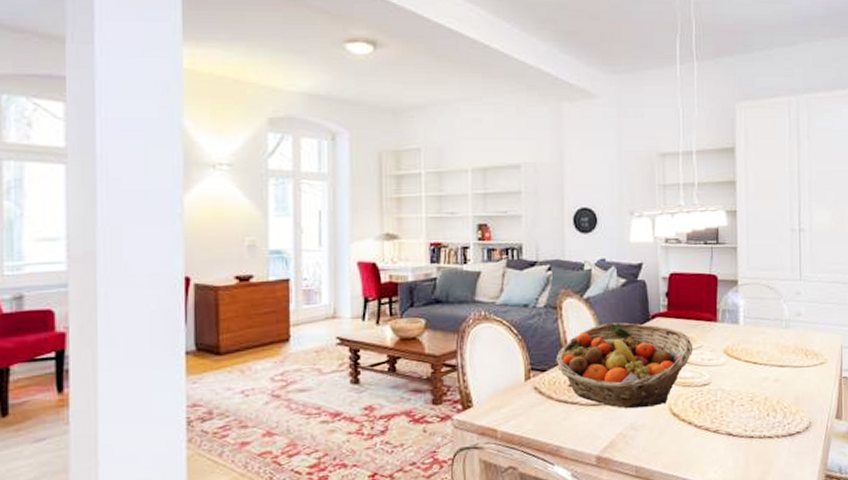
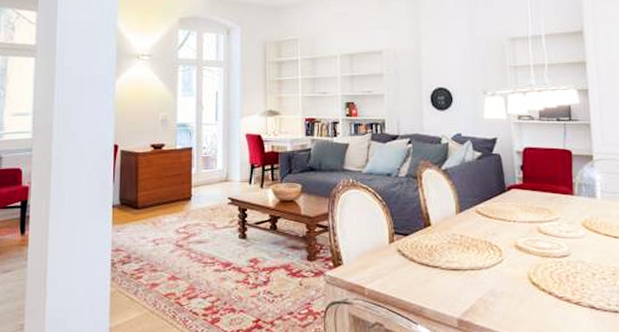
fruit basket: present [556,322,694,409] -> none [417,193,551,275]

